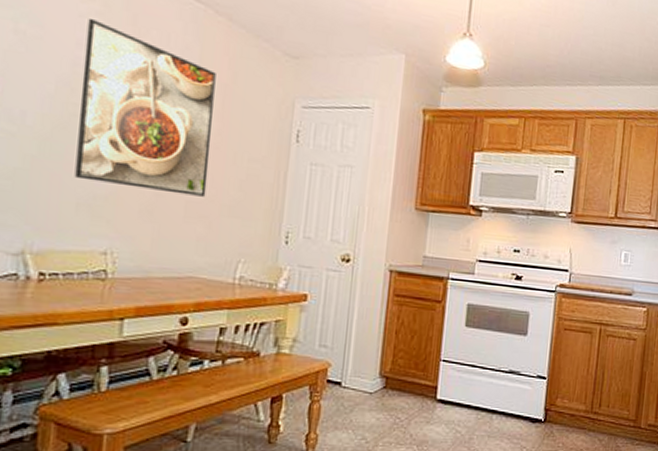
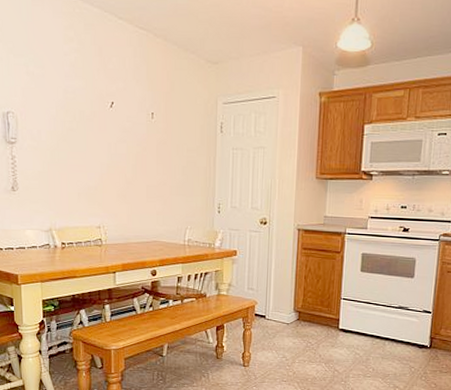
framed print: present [74,17,216,197] -> none [70,55,160,181]

